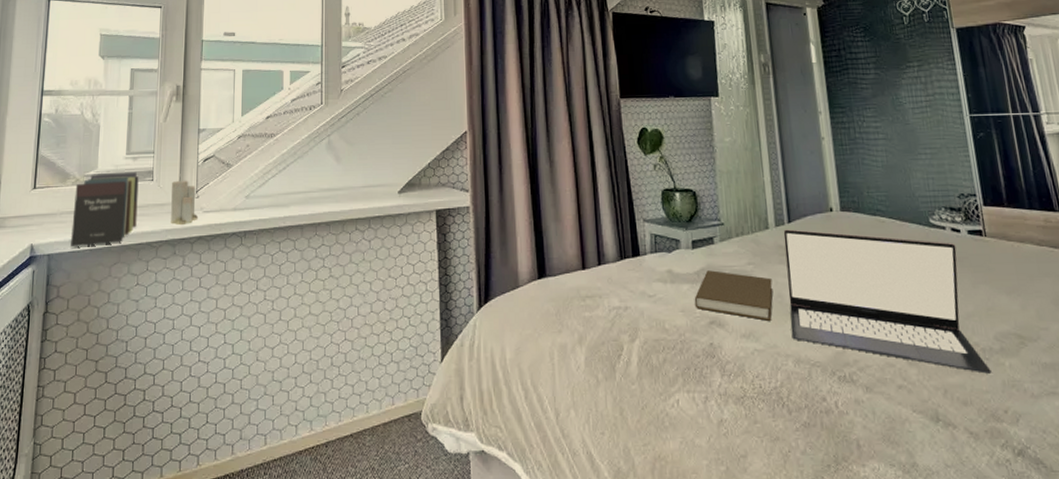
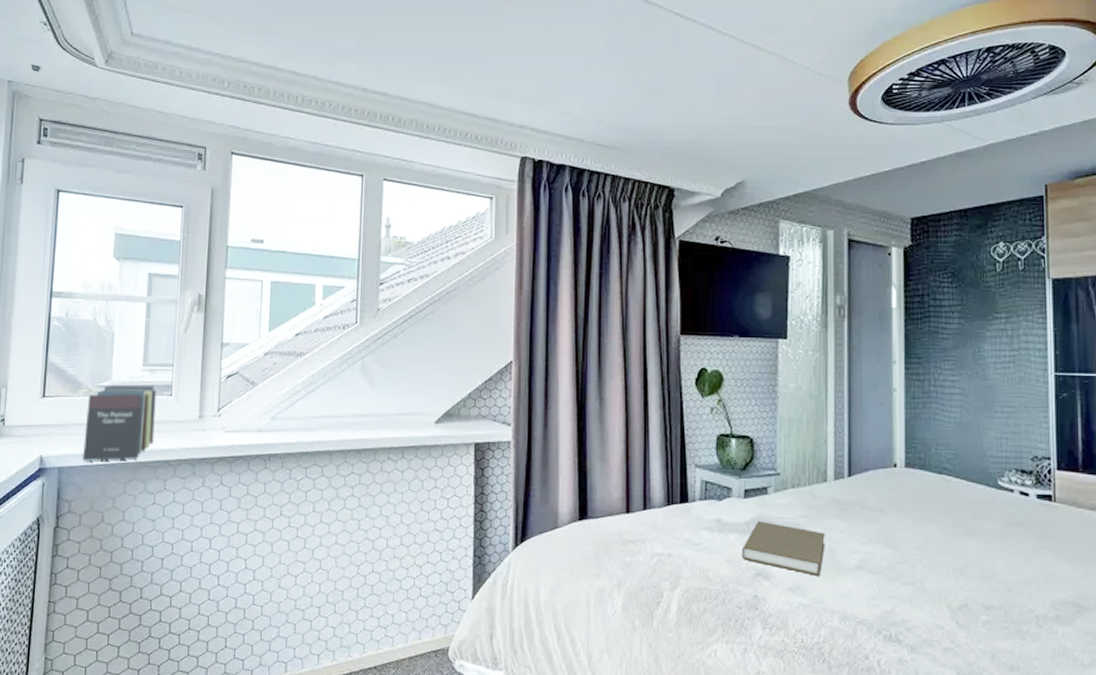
candle: present [171,176,199,225] -> none [190,392,220,444]
laptop: present [783,229,992,374] -> none [840,483,1043,641]

